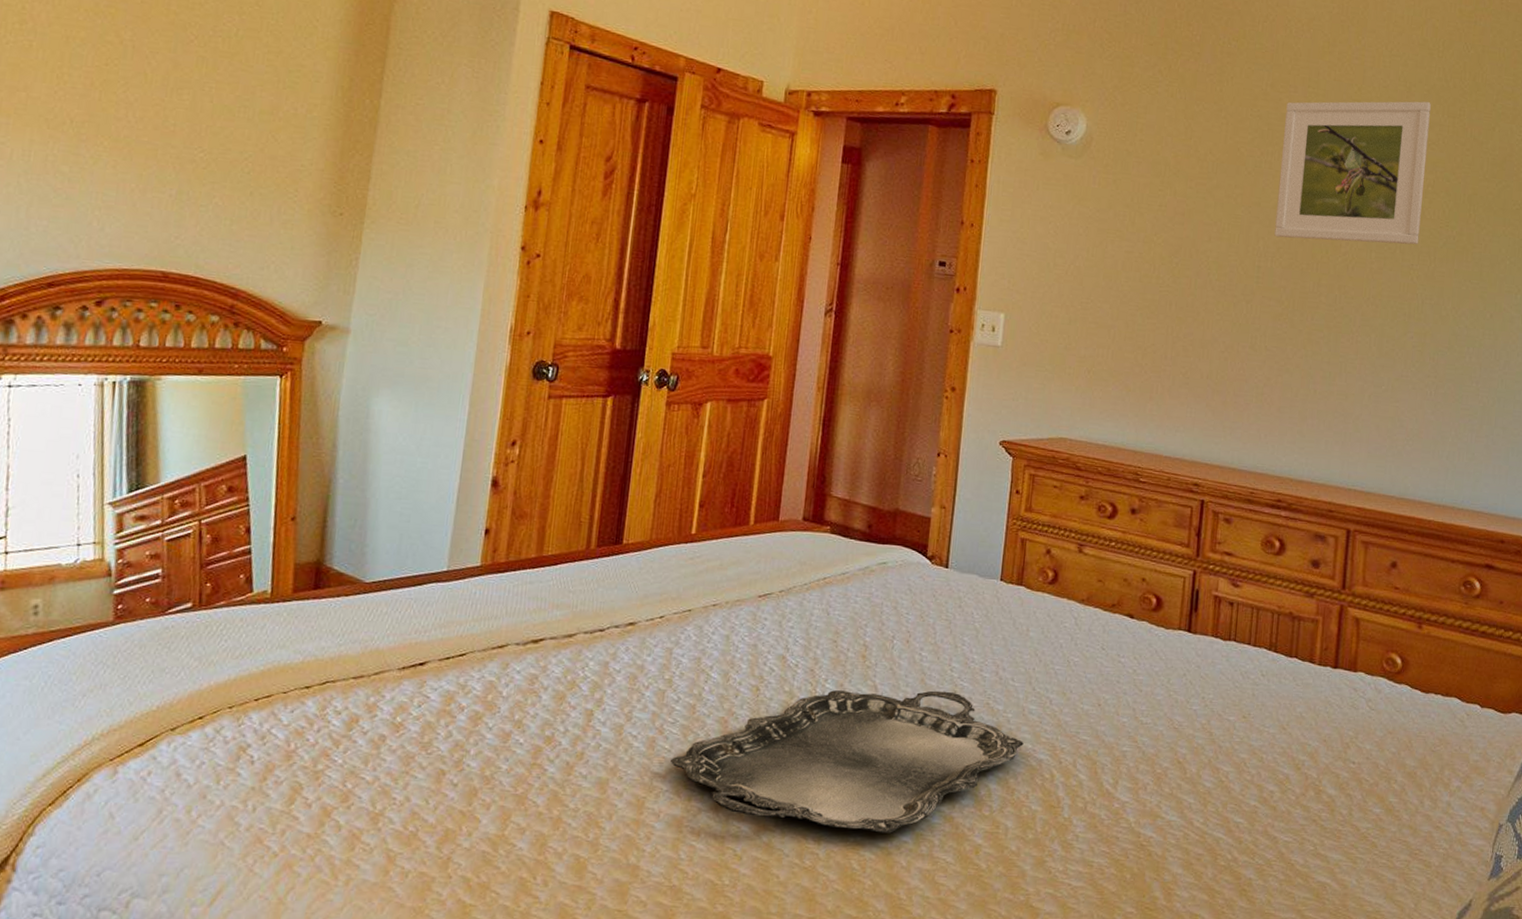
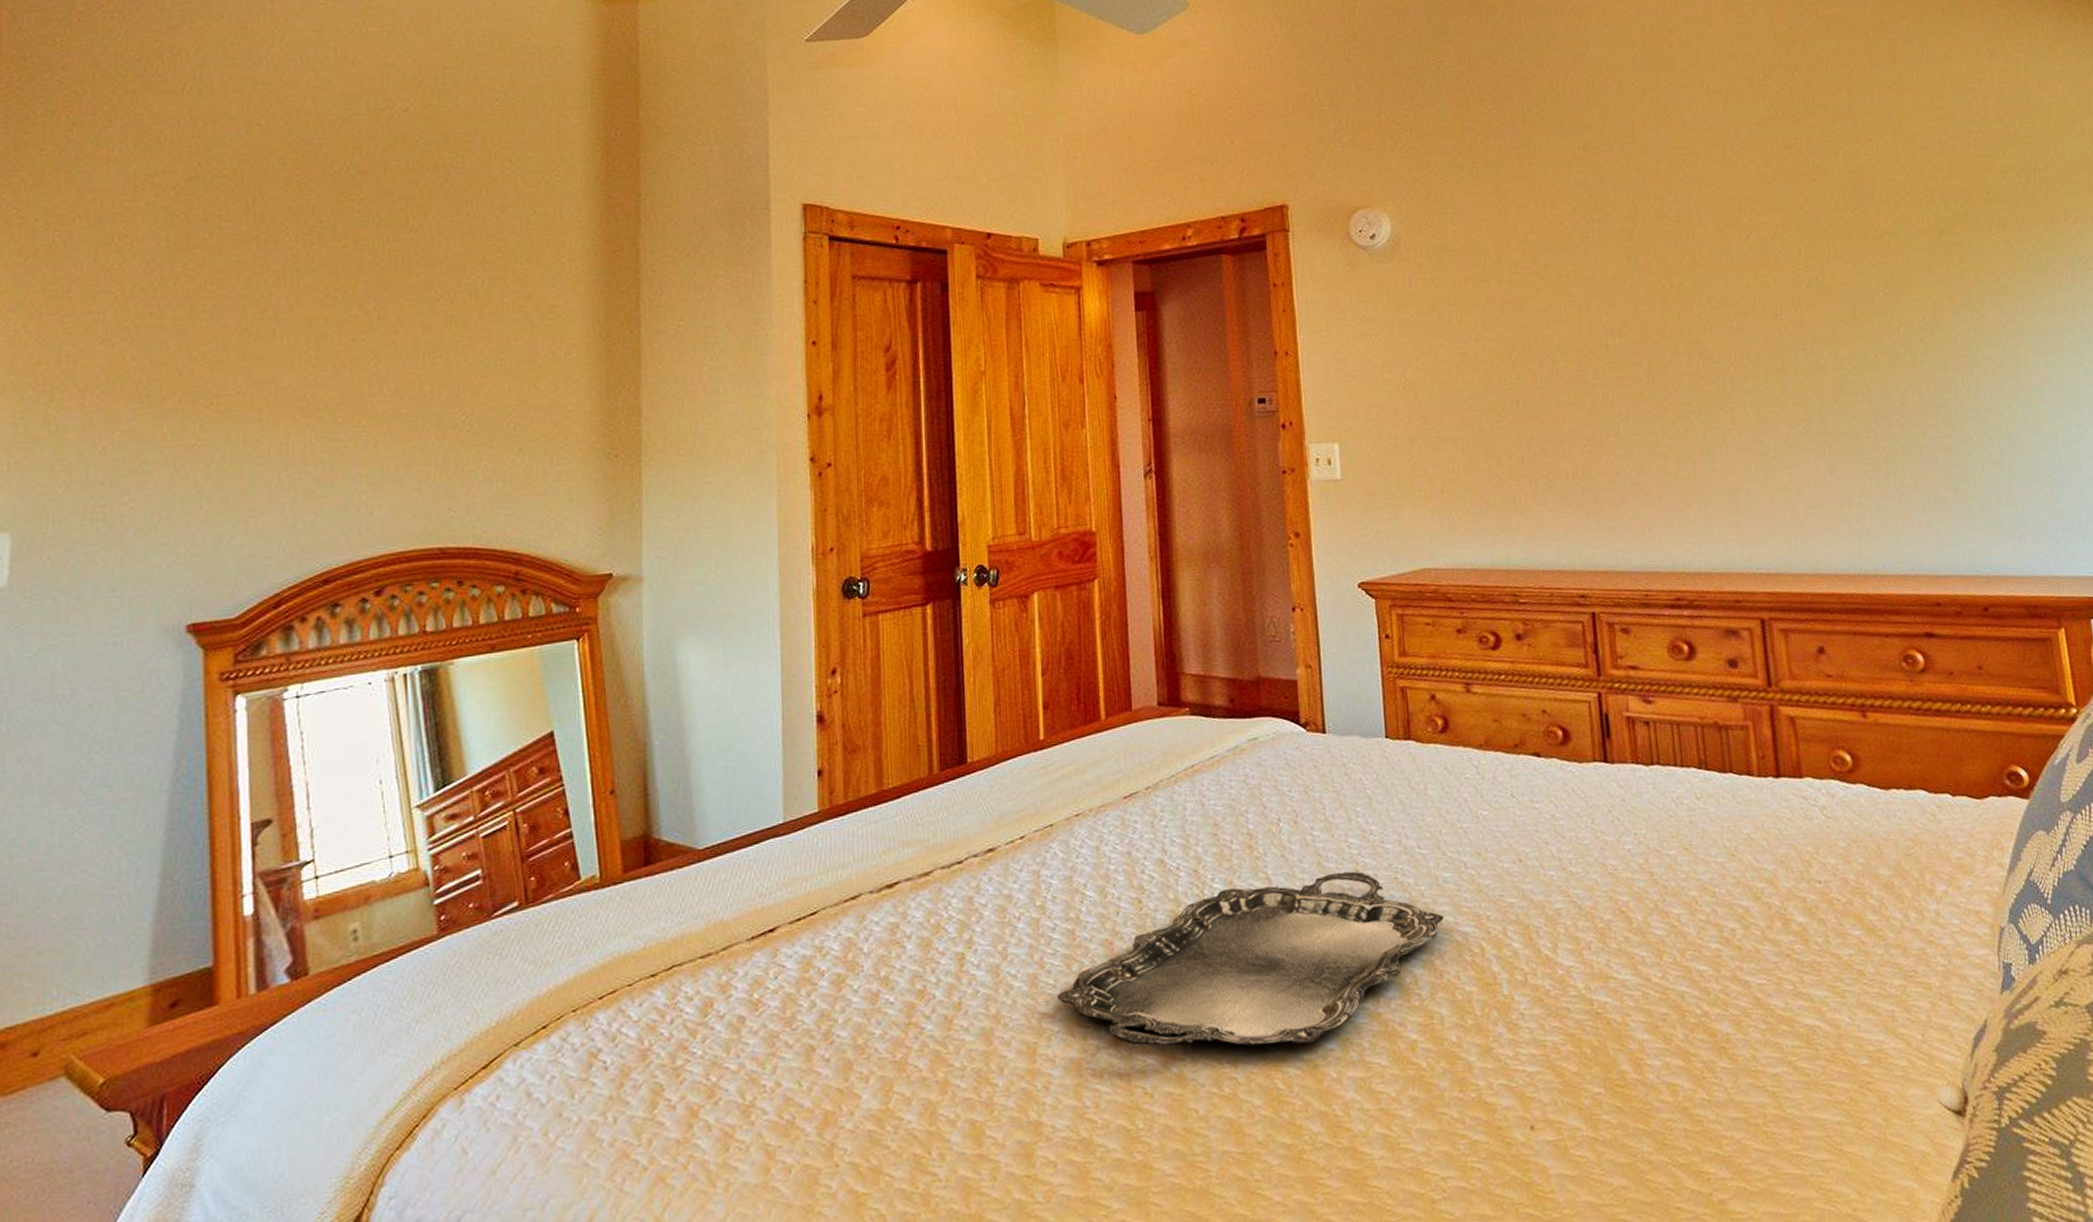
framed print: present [1274,101,1431,245] -> none [1604,135,1779,310]

